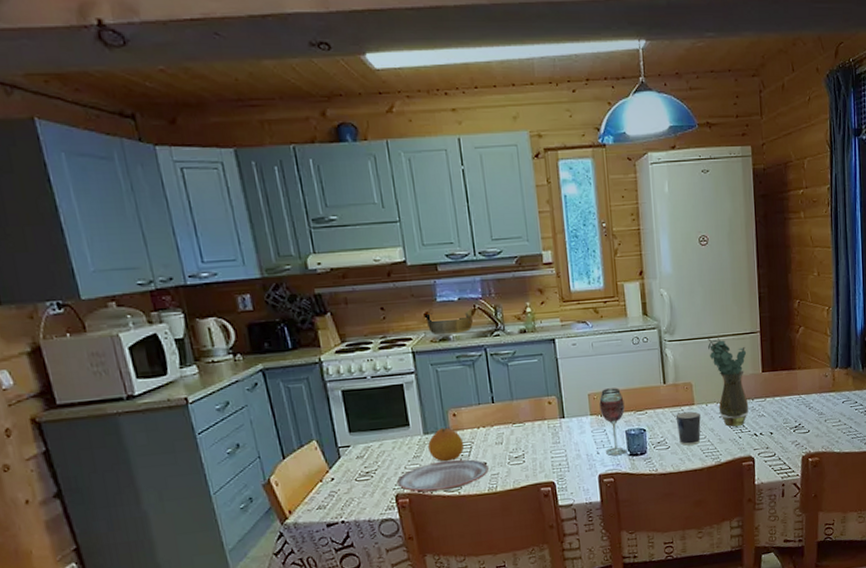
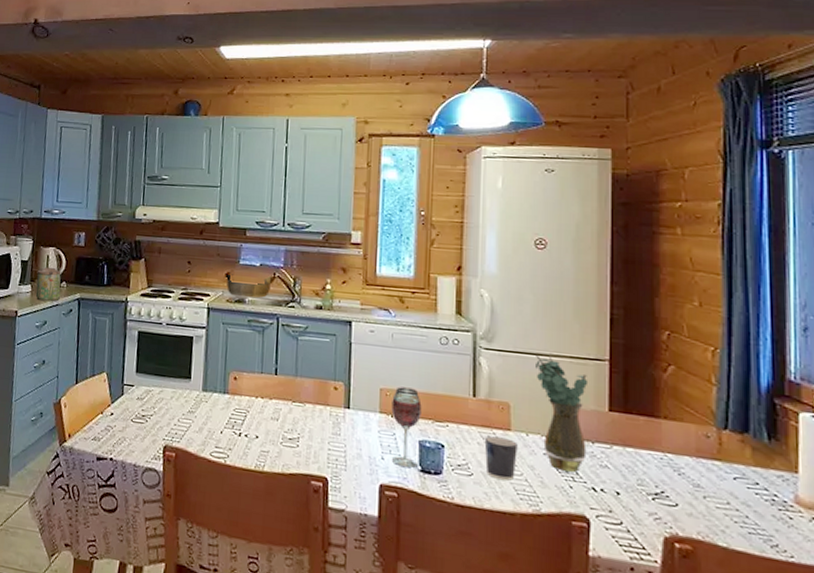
canister: none [199,341,238,381] -> present [35,267,62,302]
plate: present [397,459,490,493] -> none [168,422,260,457]
fruit: present [428,427,465,462] -> none [204,388,240,425]

